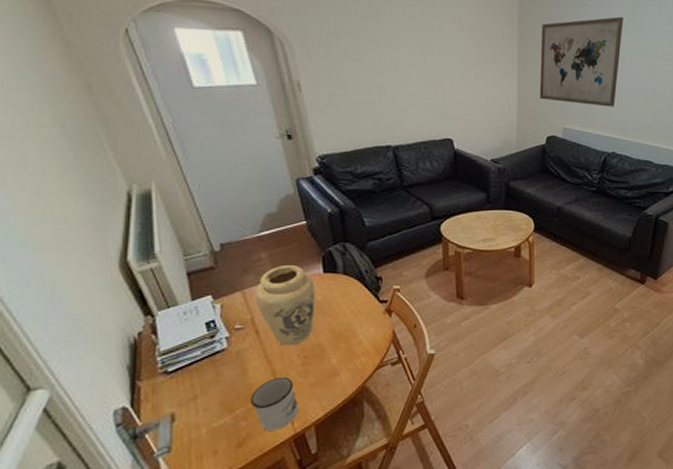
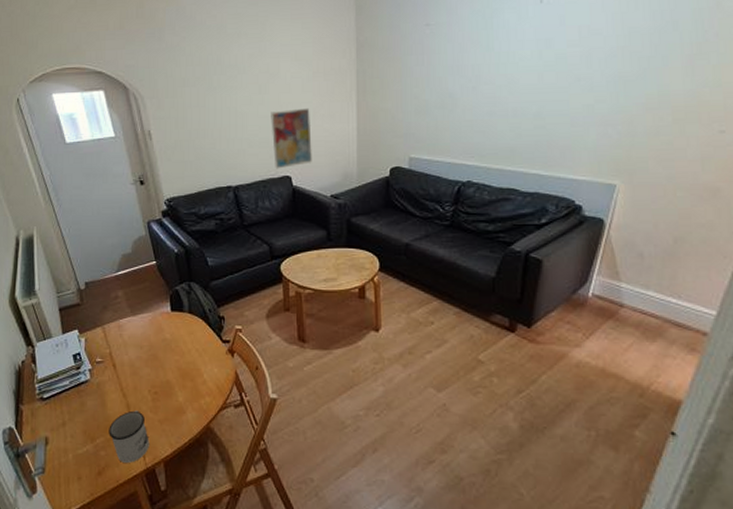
vase: present [254,264,316,346] -> none [112,302,164,381]
wall art: none [433,72,474,131] -> present [271,108,312,169]
wall art: present [540,16,623,107] -> none [380,31,475,131]

